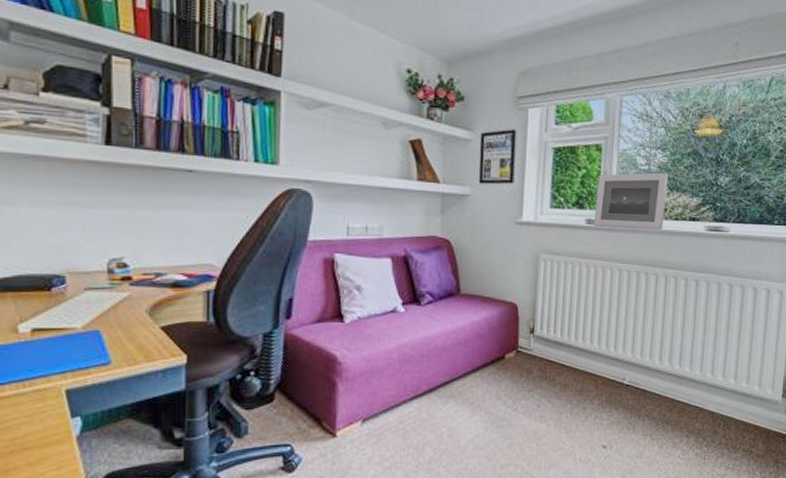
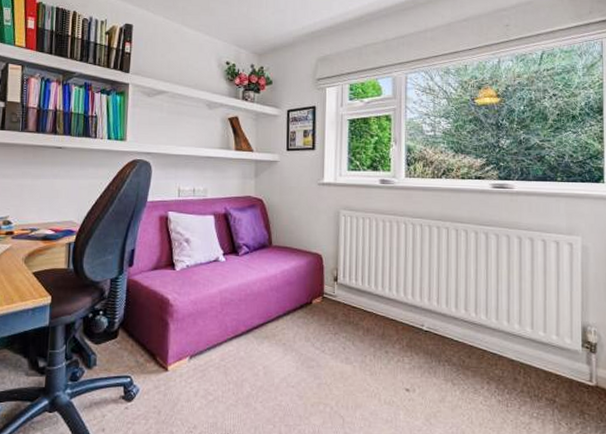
picture frame: present [593,172,669,230] -> none [387,137,453,188]

